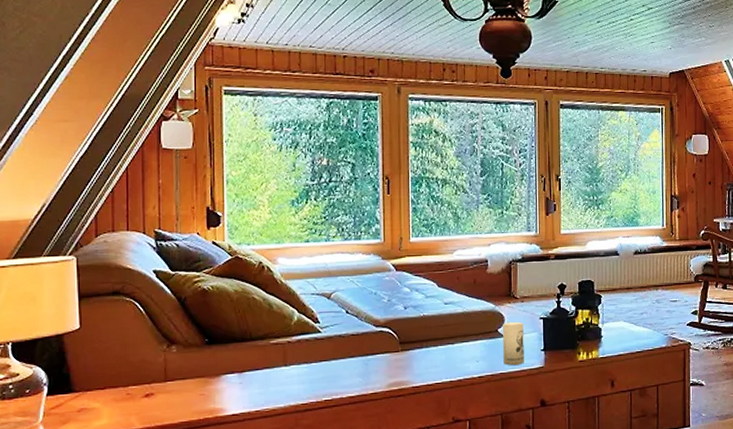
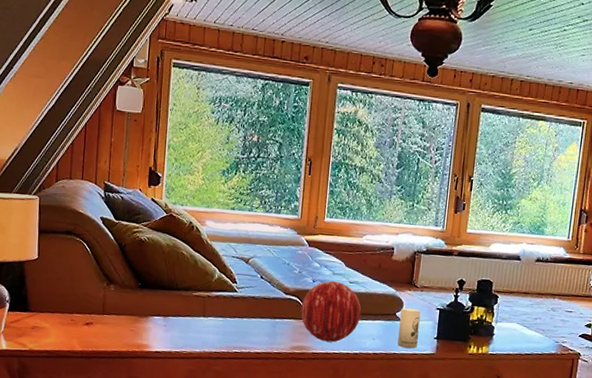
decorative orb: none [394,304,461,372] -> present [300,280,362,342]

